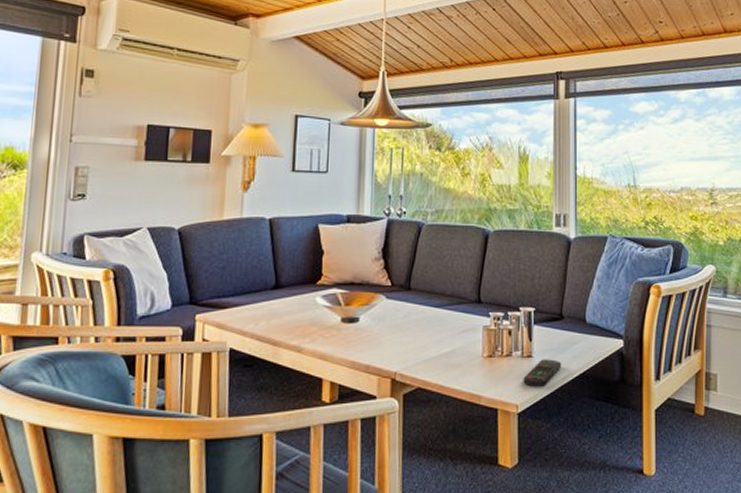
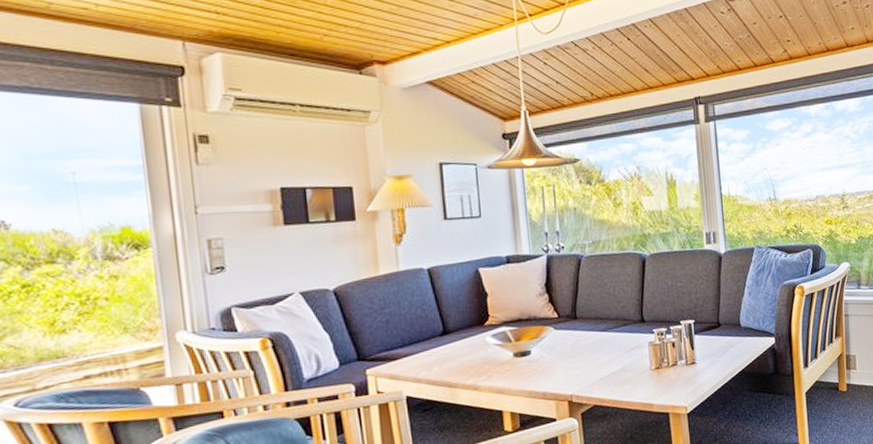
remote control: present [523,359,562,387] -> none [689,362,723,389]

